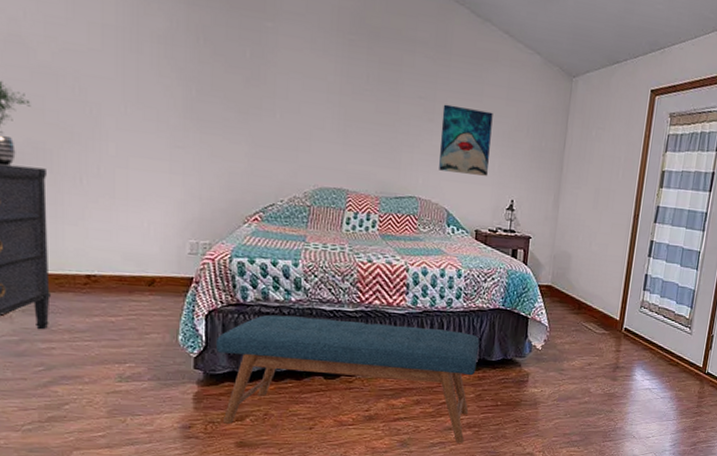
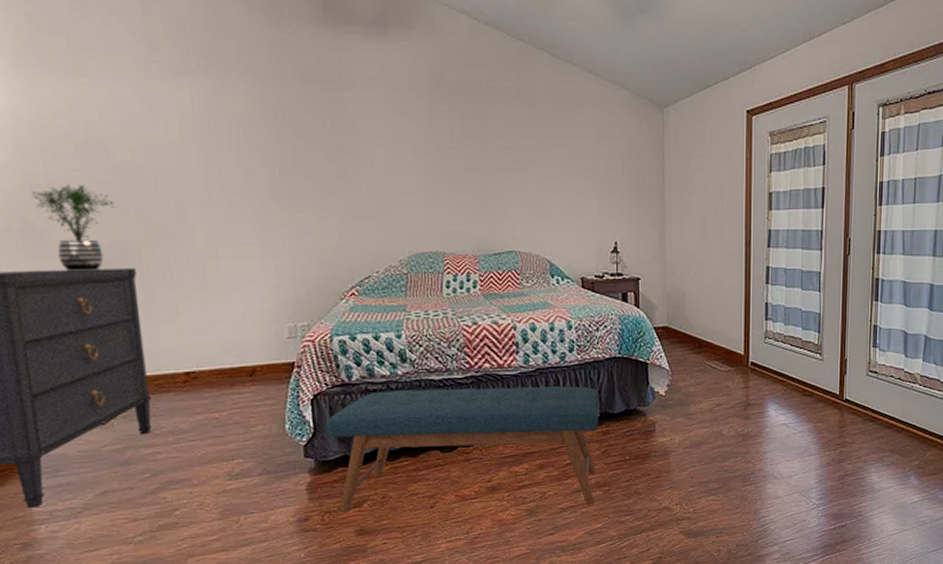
wall art: present [439,104,493,176] -> none [533,152,588,220]

